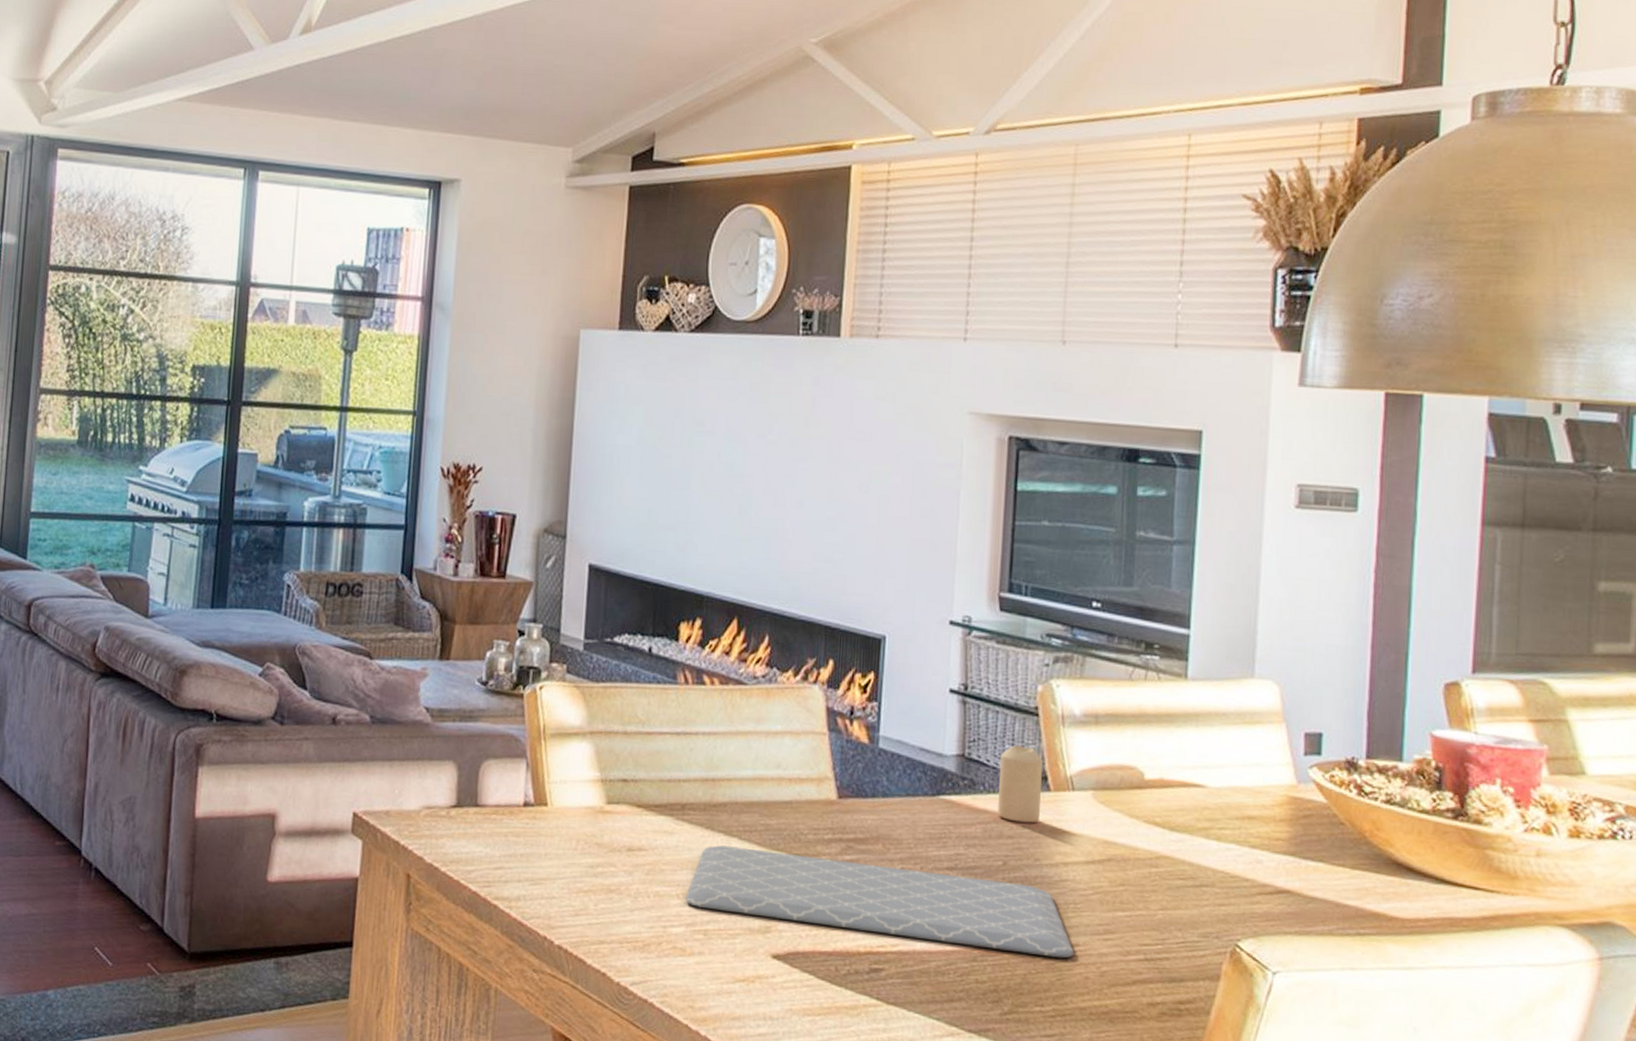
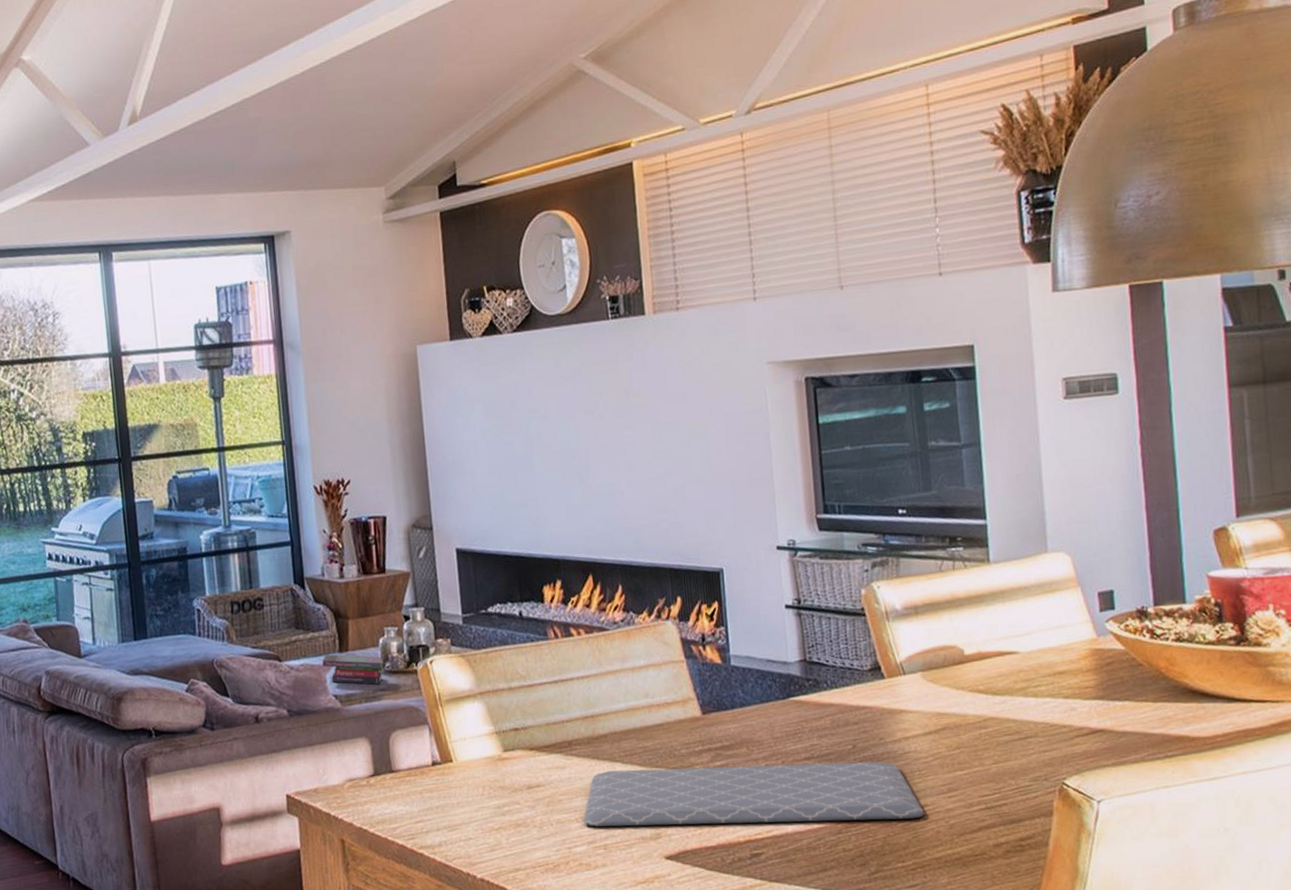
books: none [418,660,488,704] -> present [322,654,384,685]
candle: present [997,744,1043,823] -> none [838,643,879,710]

